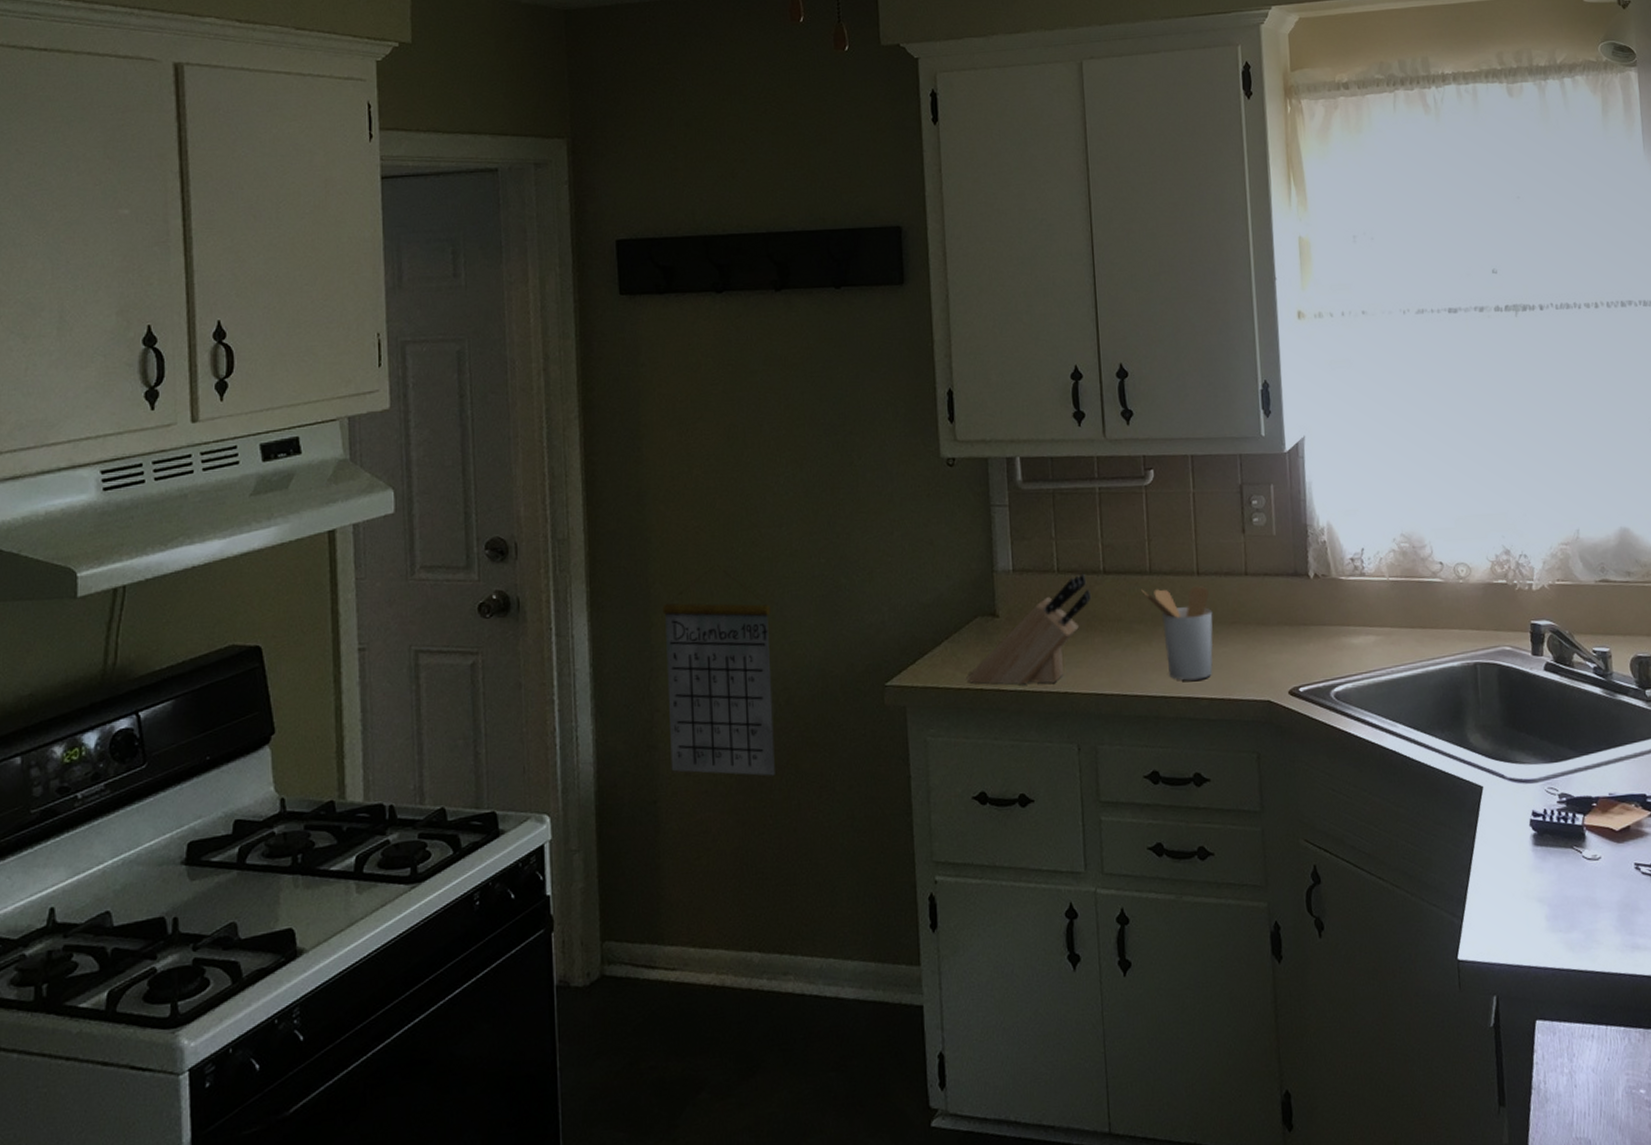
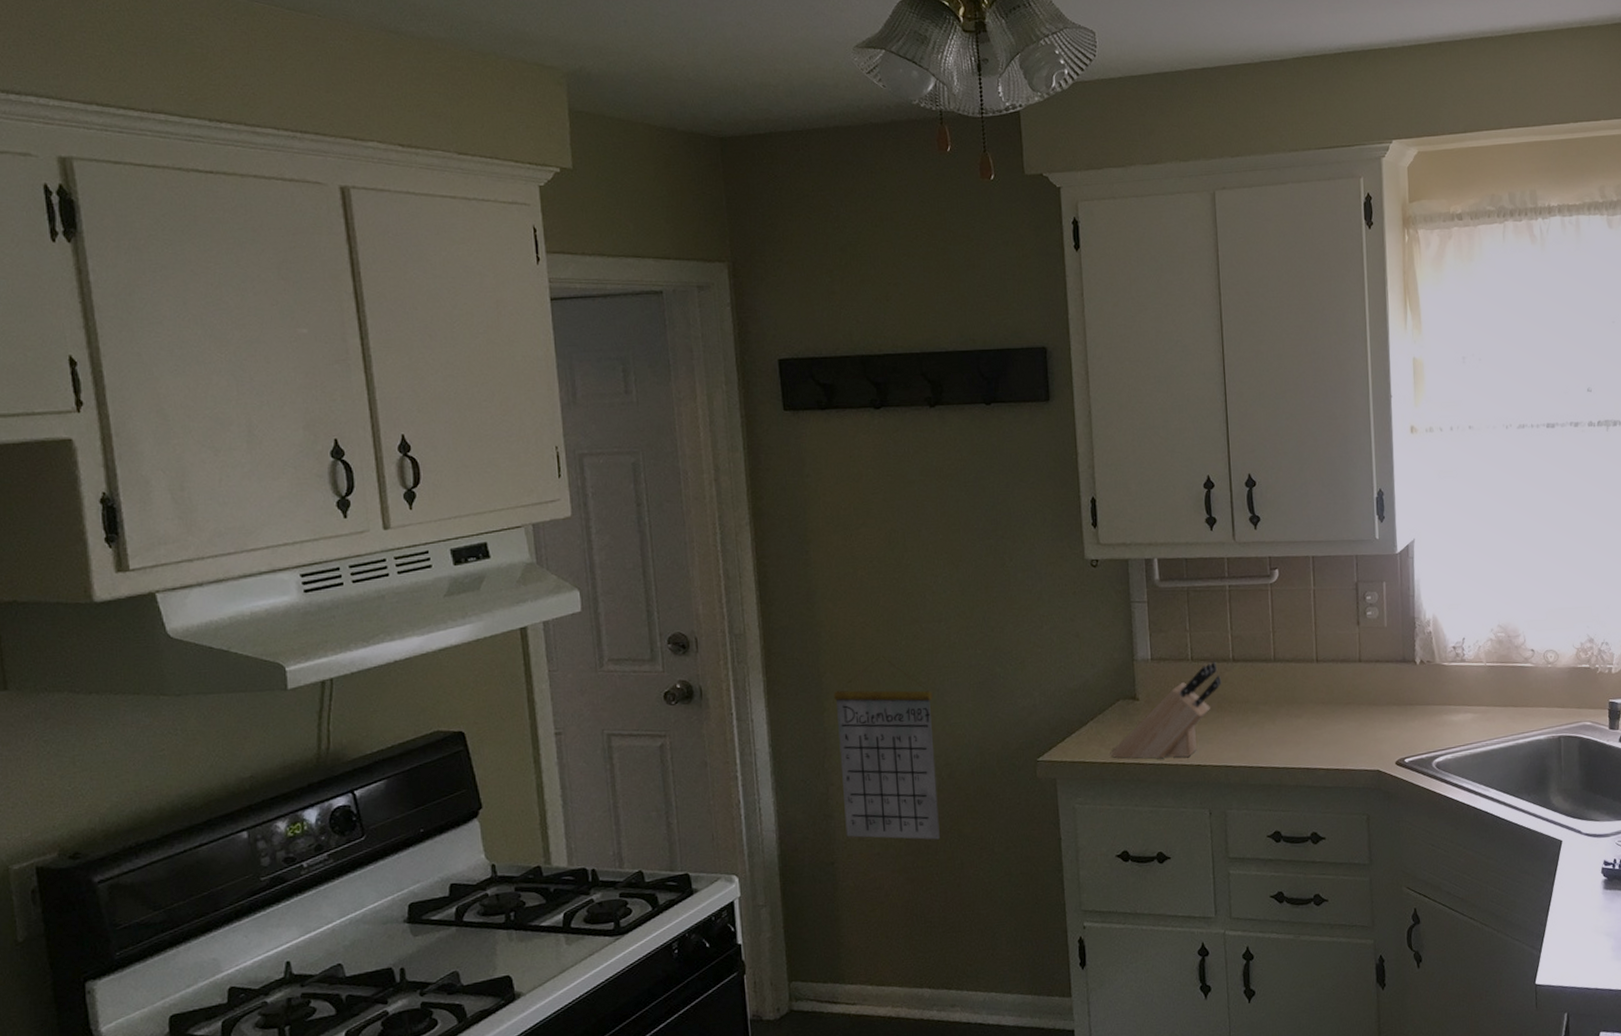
utensil holder: present [1141,585,1214,681] -> none [1266,671,1330,754]

